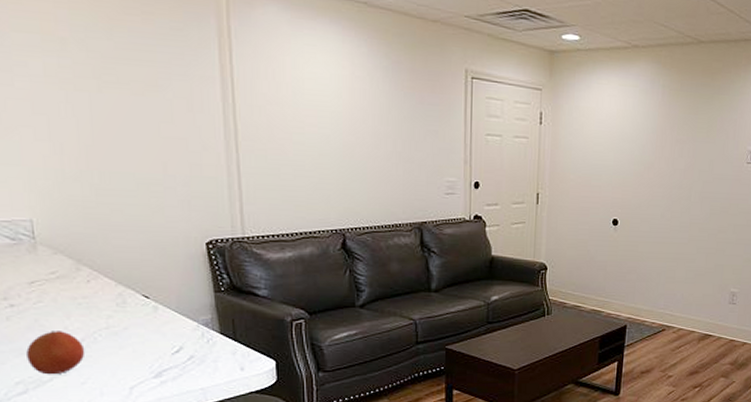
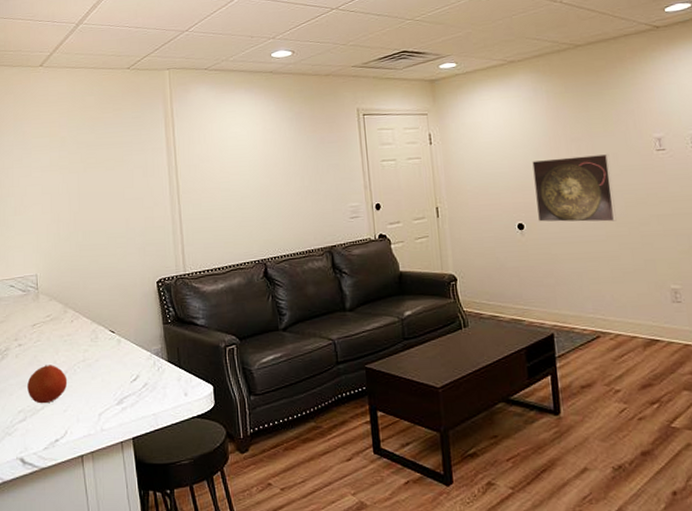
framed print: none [632,157,707,226] -> present [532,153,617,222]

